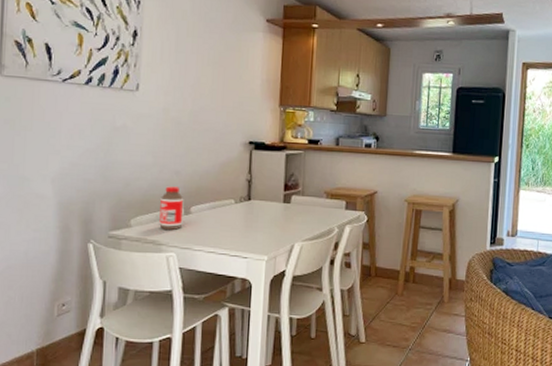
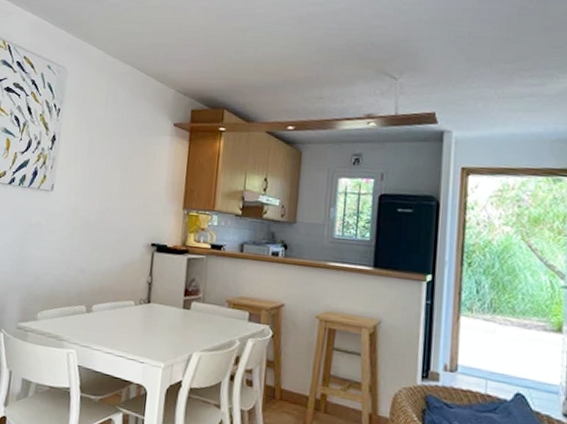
bottle: present [159,186,184,231] -> none [62,283,87,327]

